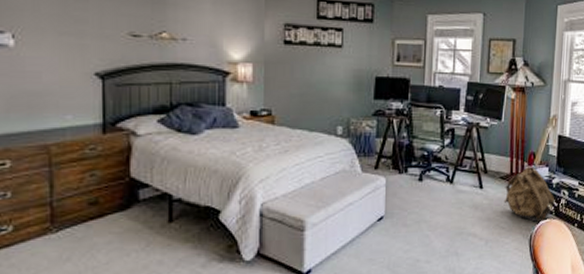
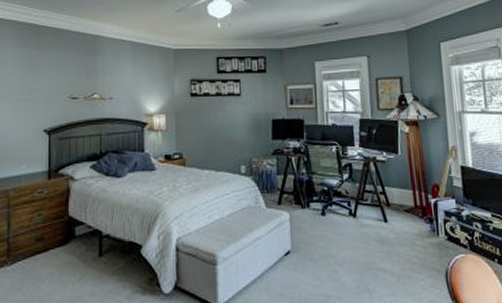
backpack: present [504,165,555,223] -> none [410,197,468,258]

